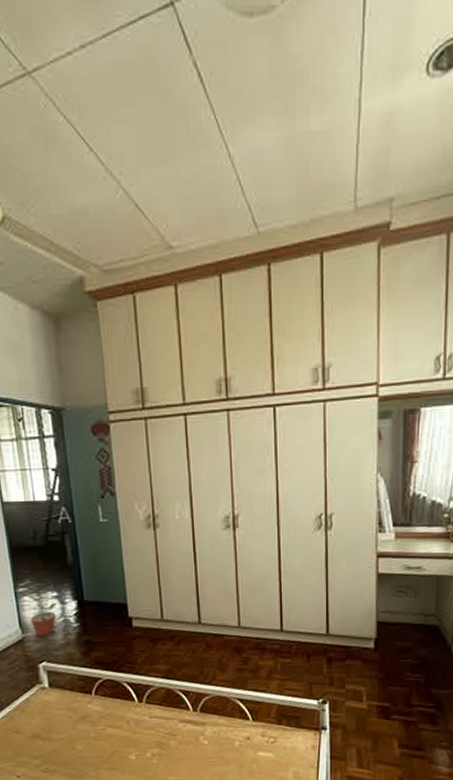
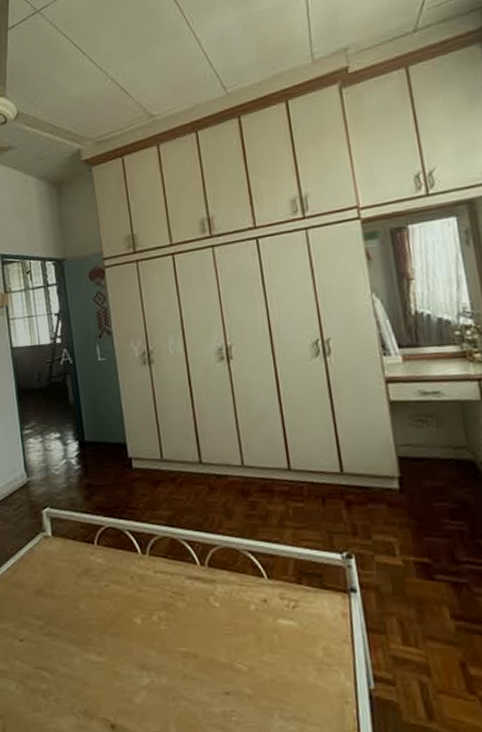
potted plant: present [30,596,58,636] -> none [35,438,60,480]

